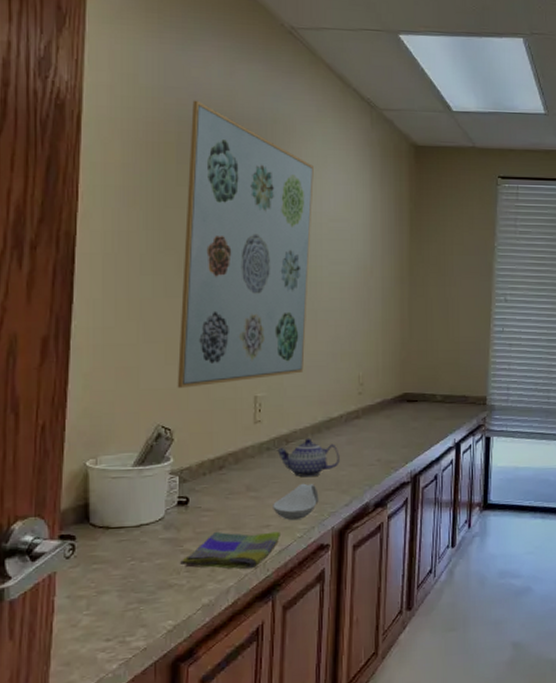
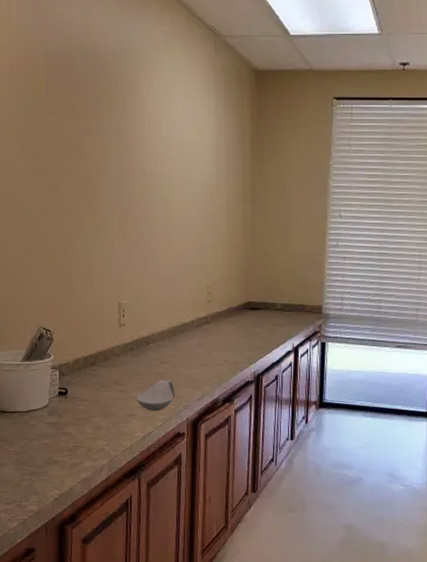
wall art: present [177,100,314,388] -> none [54,35,165,295]
dish towel: present [180,531,280,570] -> none [63,418,143,451]
teapot: present [277,438,340,477] -> none [139,340,192,375]

